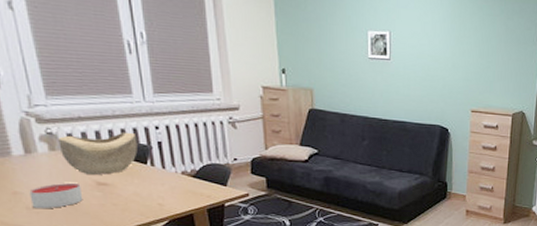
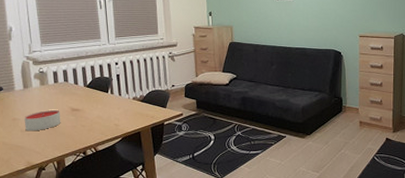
decorative bowl: present [58,132,138,176] -> none [47,68,102,103]

